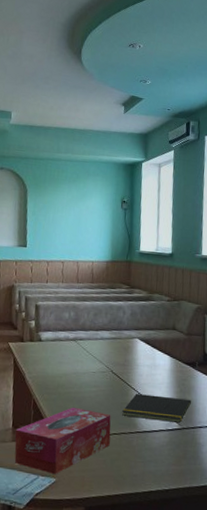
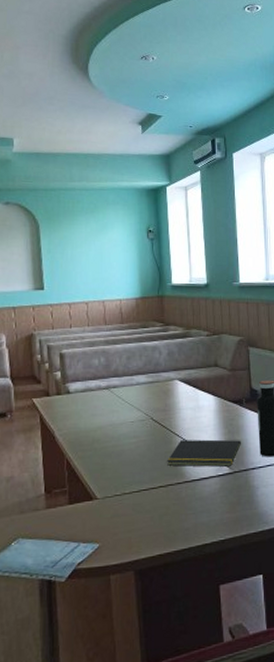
tissue box: present [14,407,111,474] -> none [48,462,156,539]

